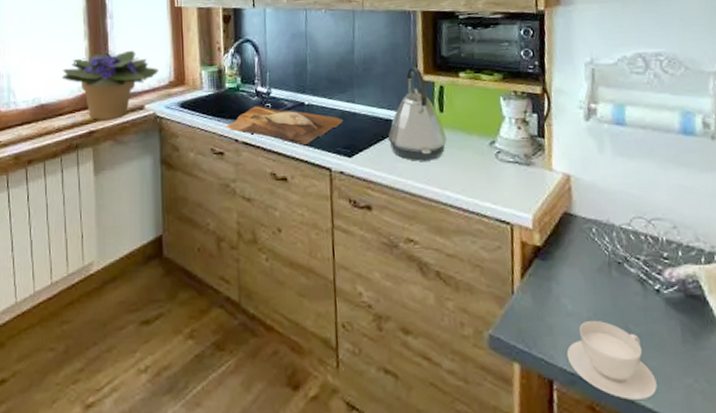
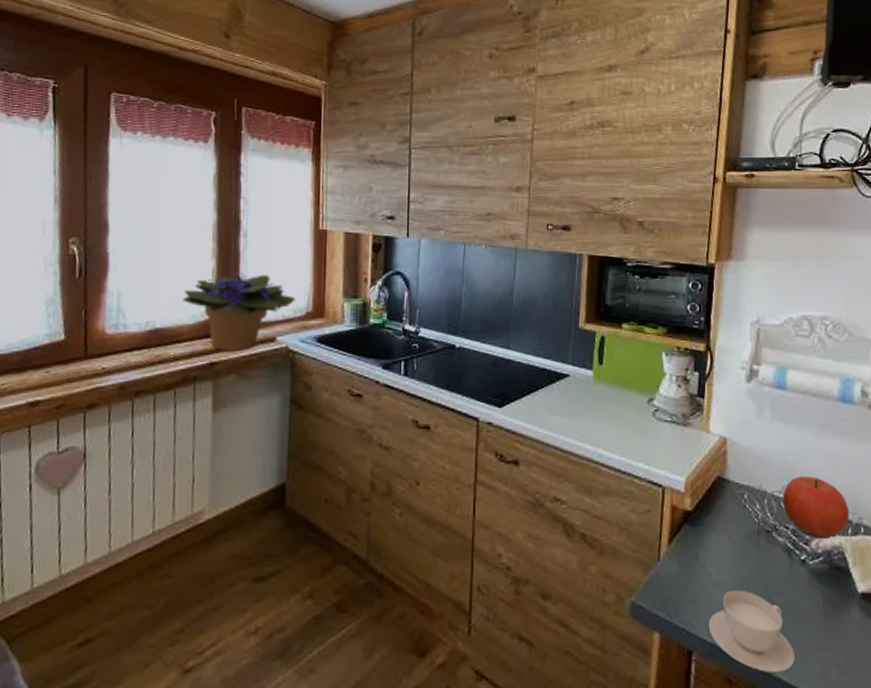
cutting board: present [224,106,344,146] -> none [365,346,496,392]
kettle: present [387,66,447,161] -> none [541,313,604,415]
fruit: none [631,208,702,268] -> present [782,476,850,538]

